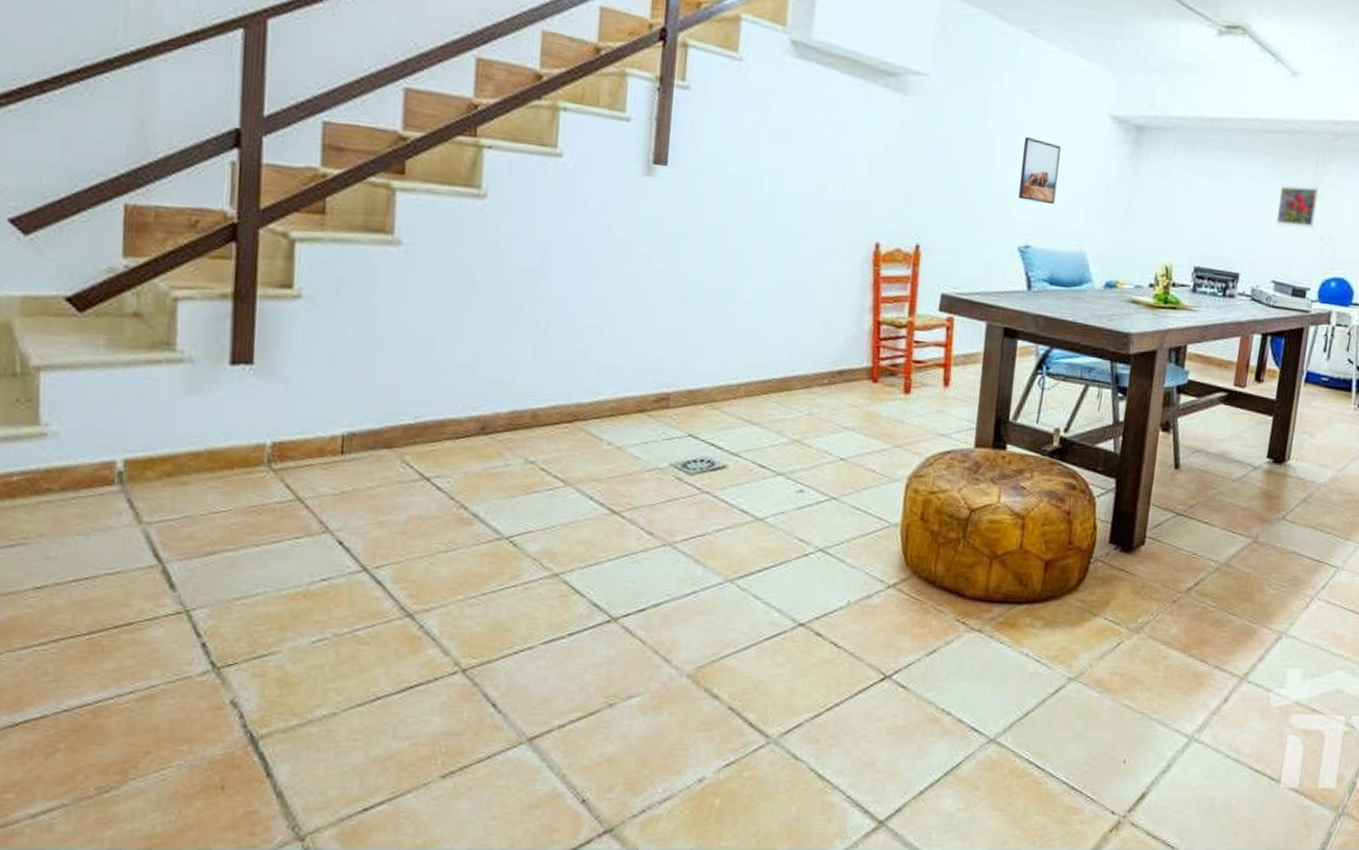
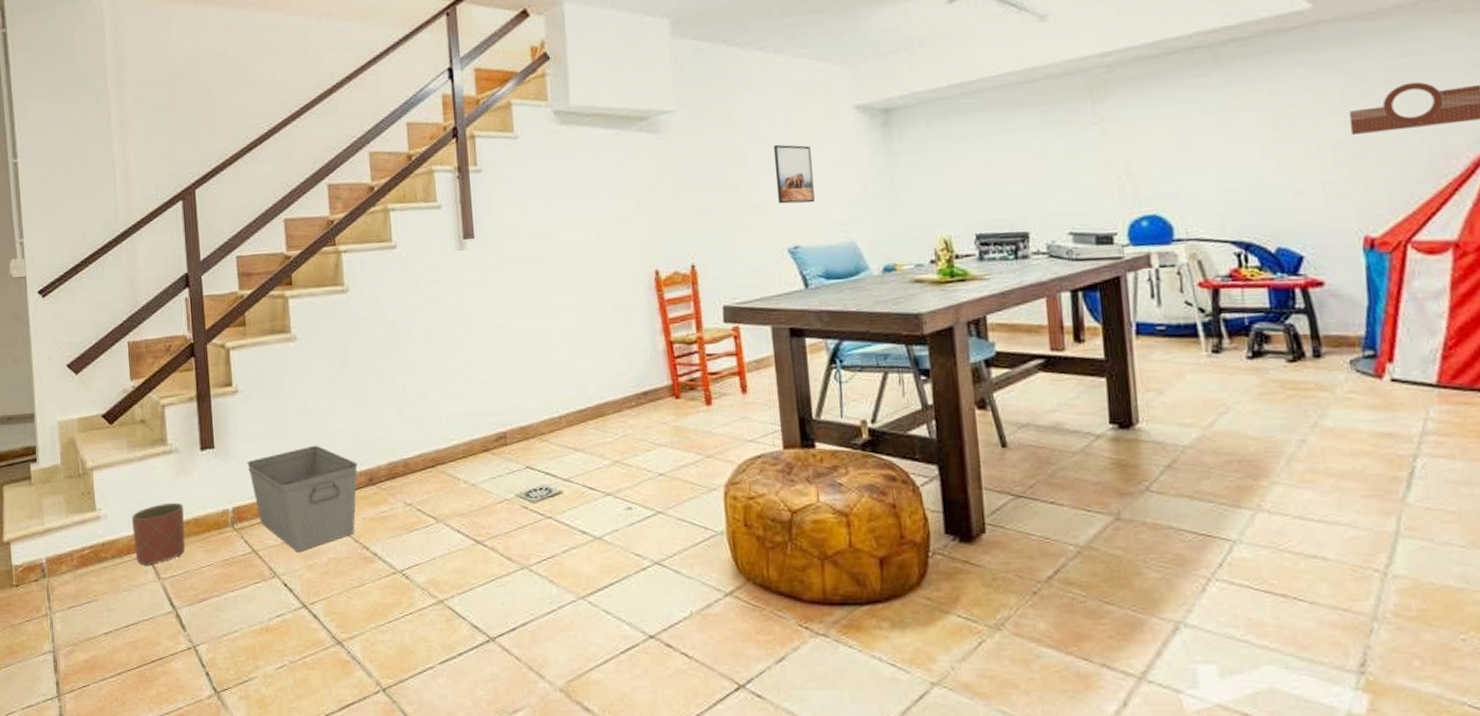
planter: none [101,426,192,505] -> present [131,502,185,566]
storage bin: none [302,378,467,504] -> present [247,445,358,551]
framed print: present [1276,184,1318,229] -> none [1056,125,1104,175]

